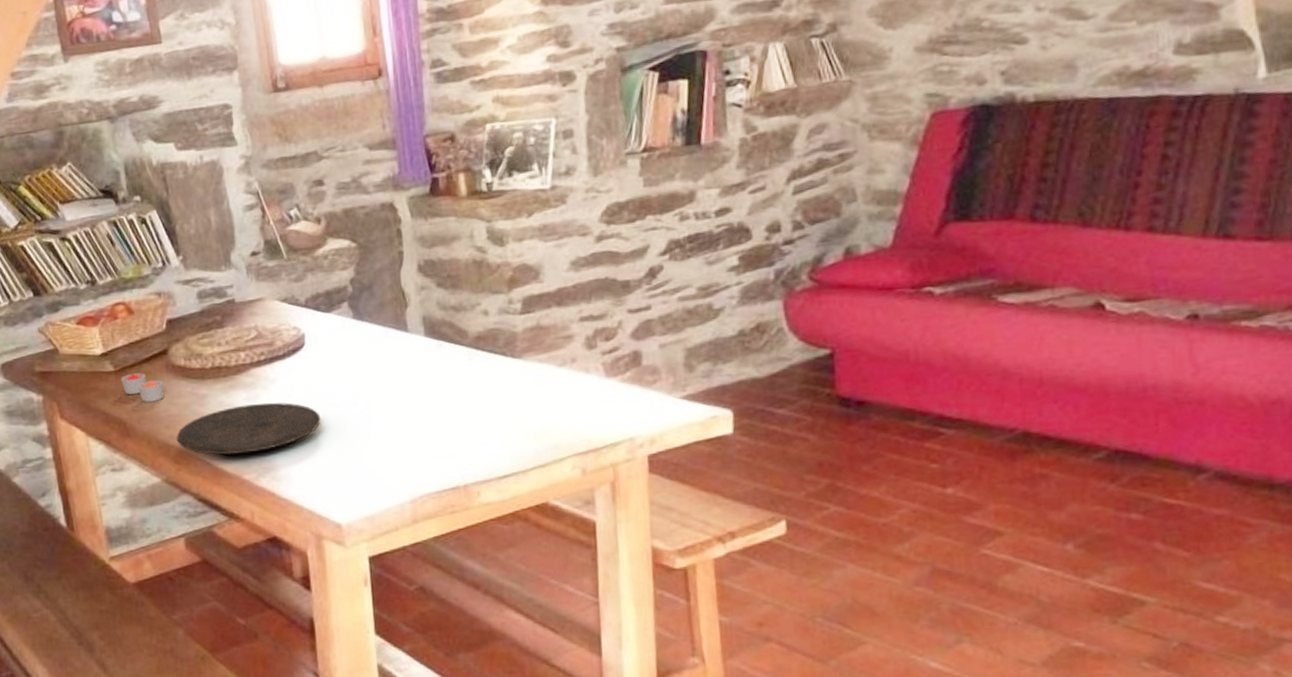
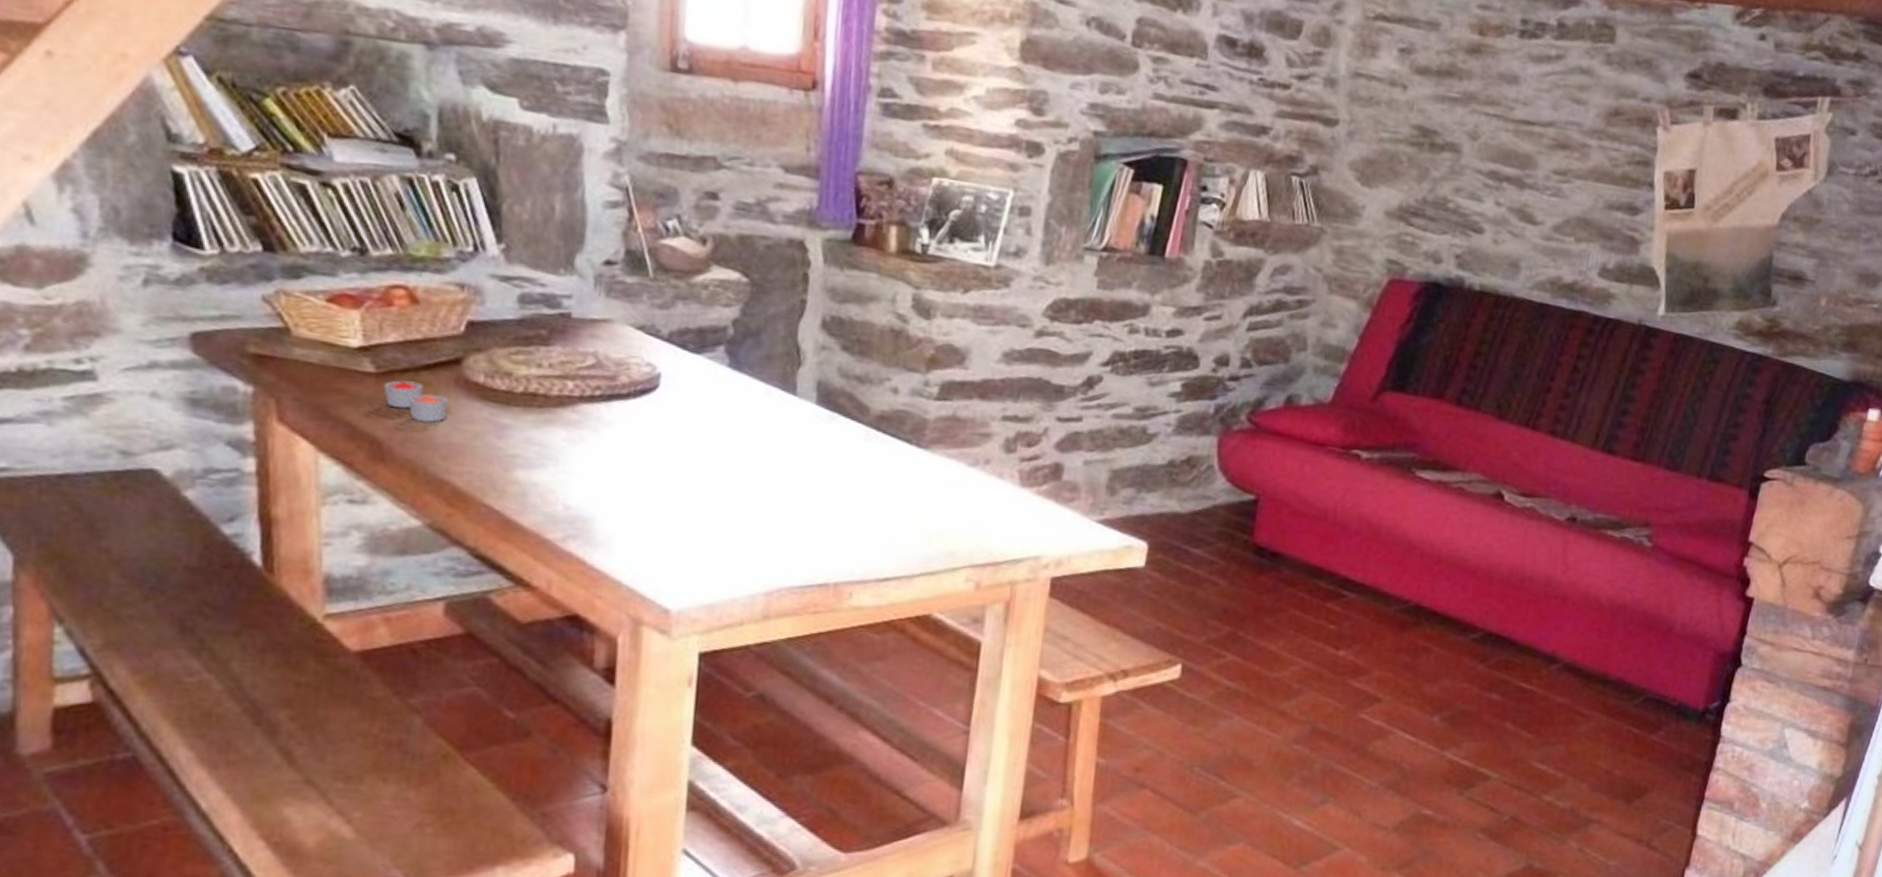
plate: present [176,402,321,455] -> none [455,446,665,508]

